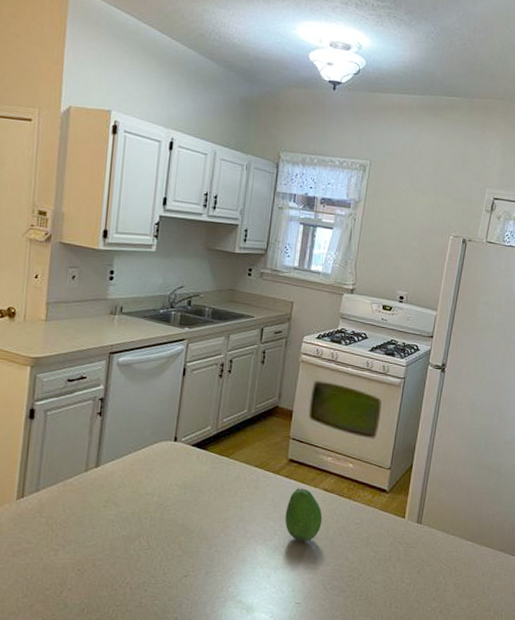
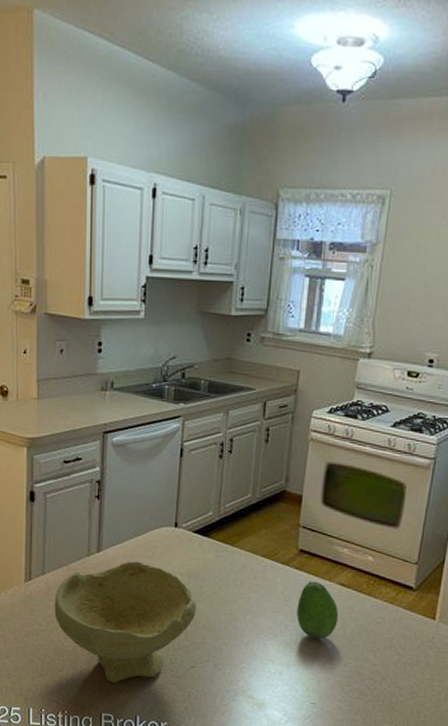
bowl: none [45,475,192,598] -> present [54,561,197,683]

